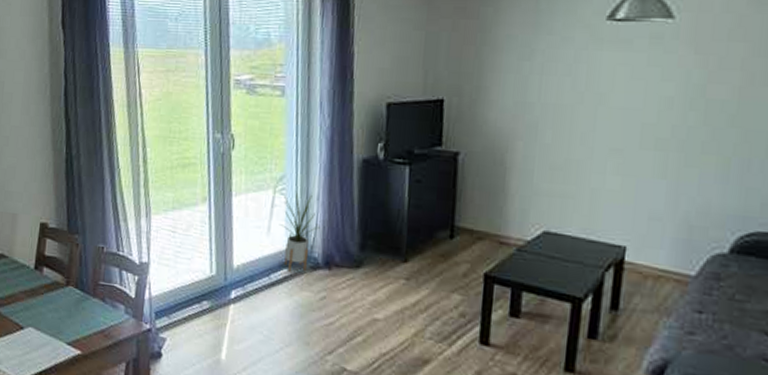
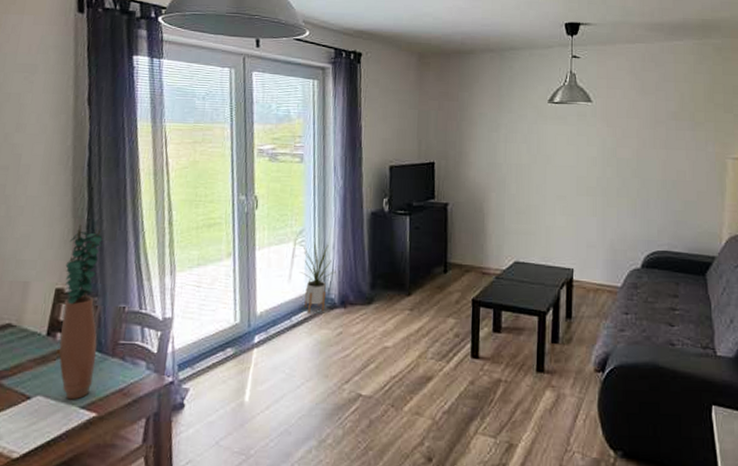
vase: none [45,157,81,336] -> present [59,224,103,400]

